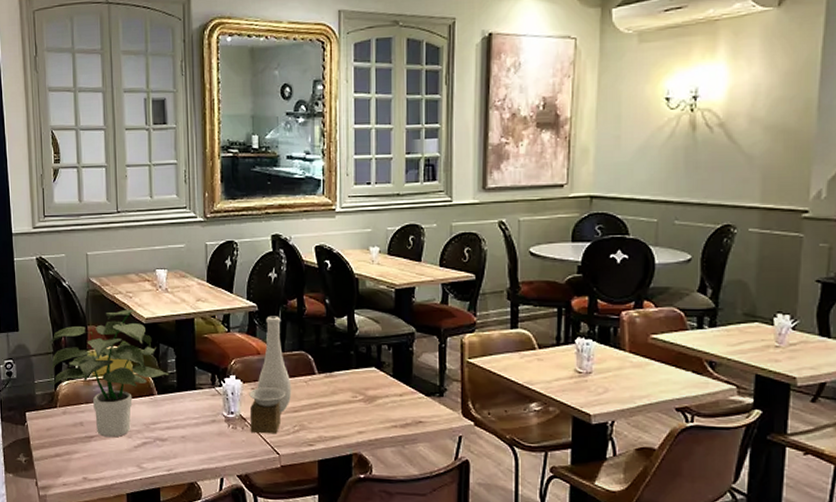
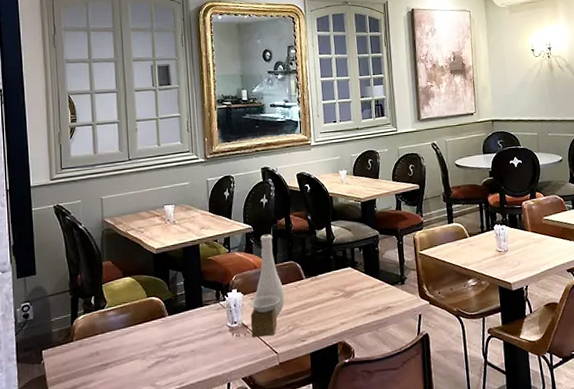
potted plant: present [49,309,169,438] -> none [66,242,179,363]

